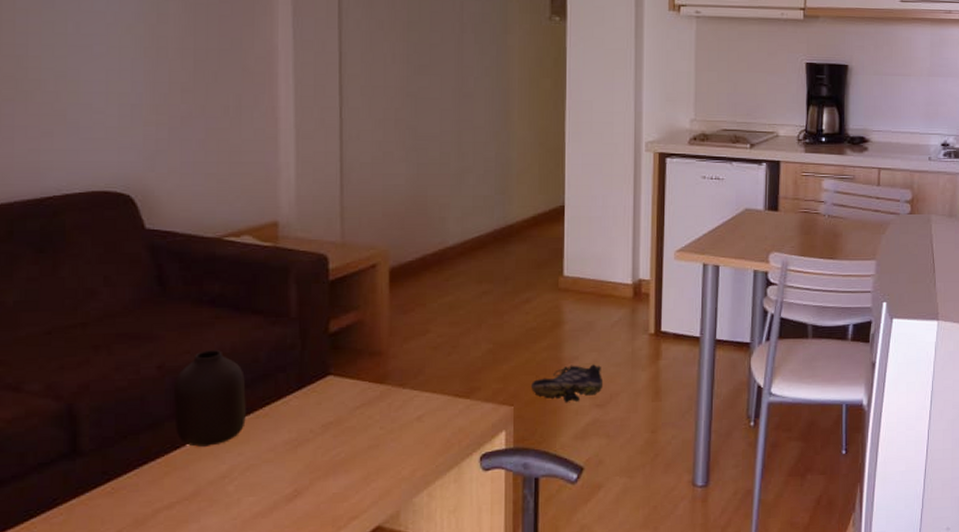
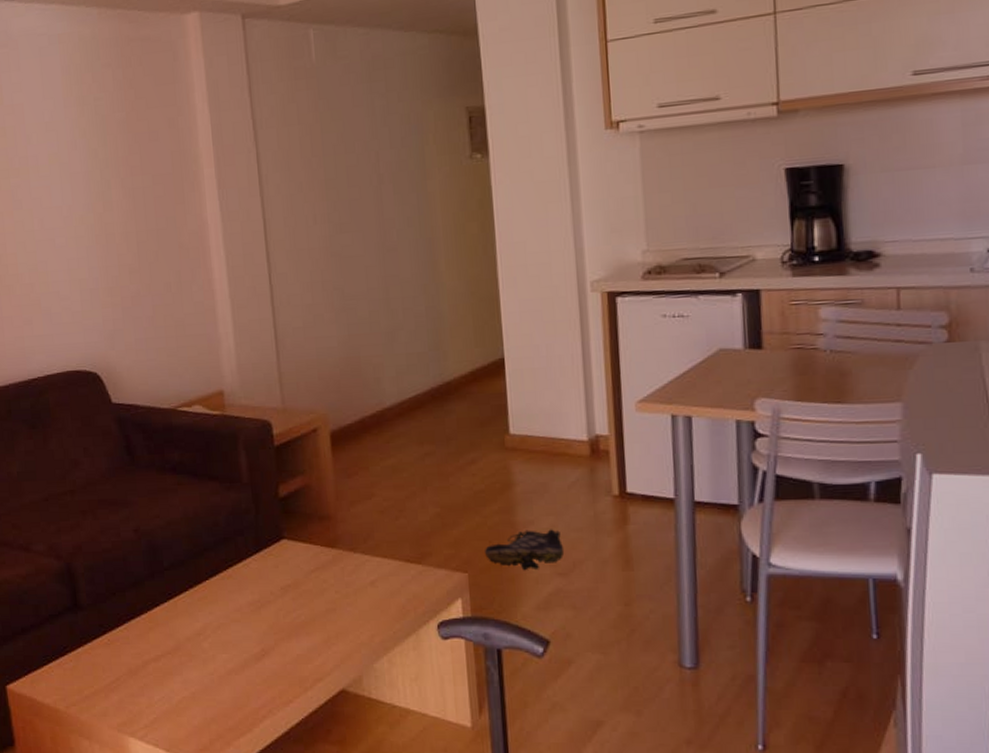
vase: present [174,350,246,447] -> none [149,515,213,605]

